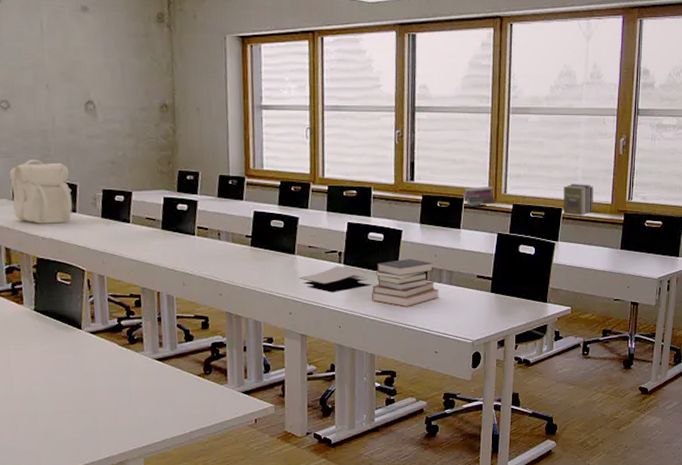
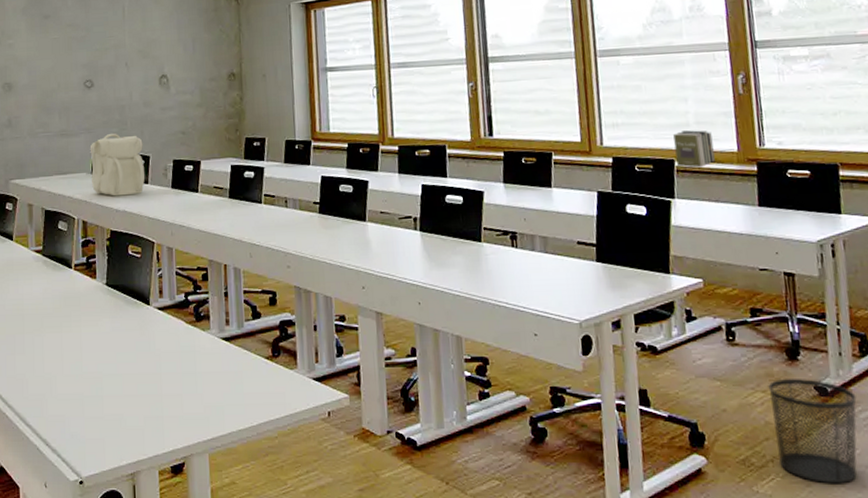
papers: present [299,266,373,294] -> none [371,233,454,265]
books: present [372,259,439,308] -> none [453,224,534,280]
books: present [462,185,495,206] -> none [550,137,591,162]
waste bin: none [607,382,666,457] -> present [768,379,857,484]

